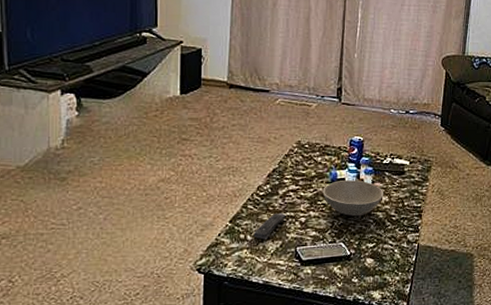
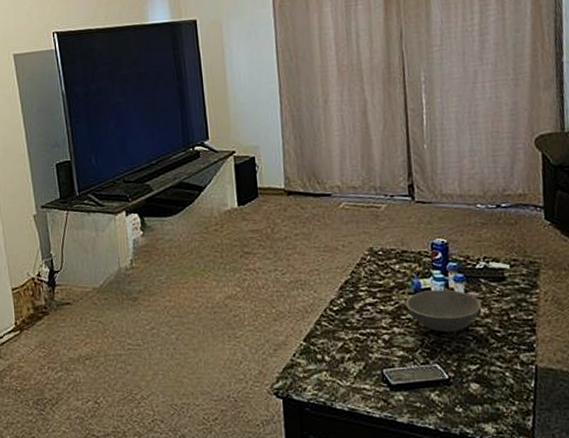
remote control: present [253,212,286,240] -> none [331,329,367,361]

